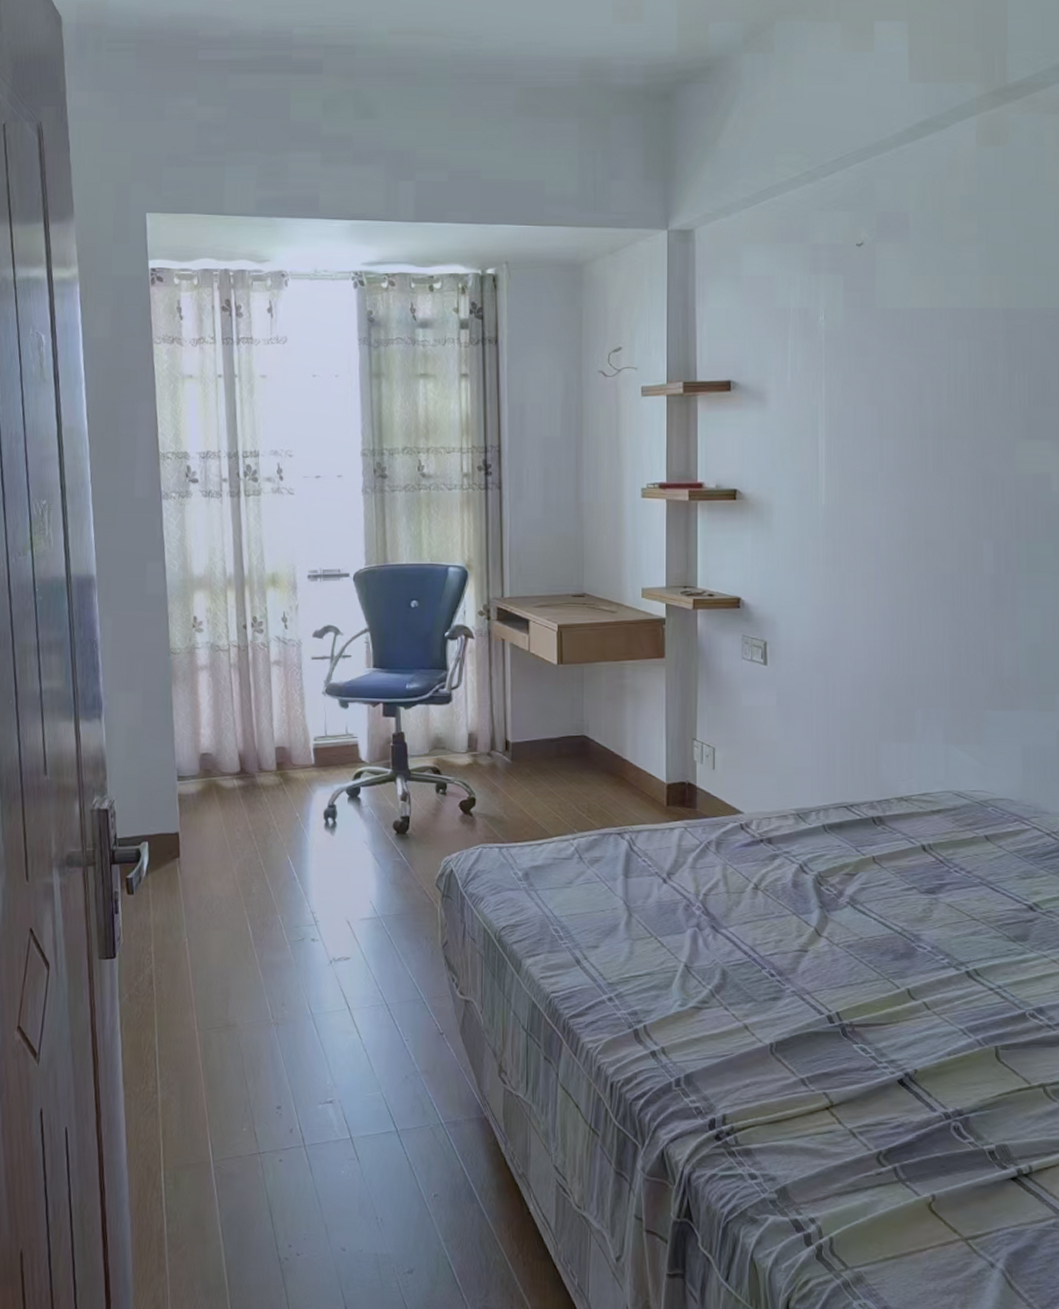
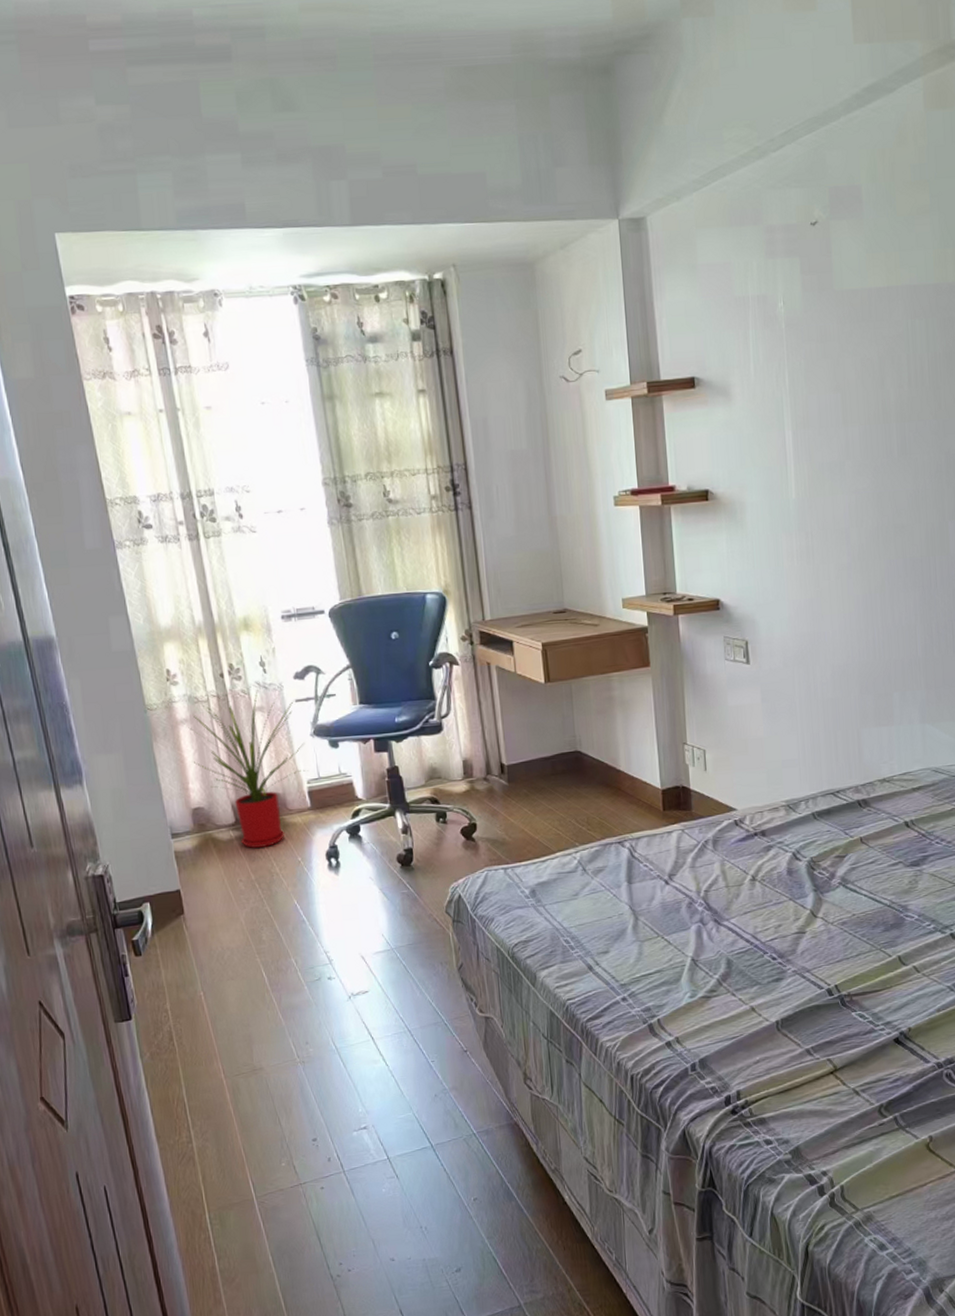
house plant: none [203,644,316,799] -> present [184,690,308,848]

